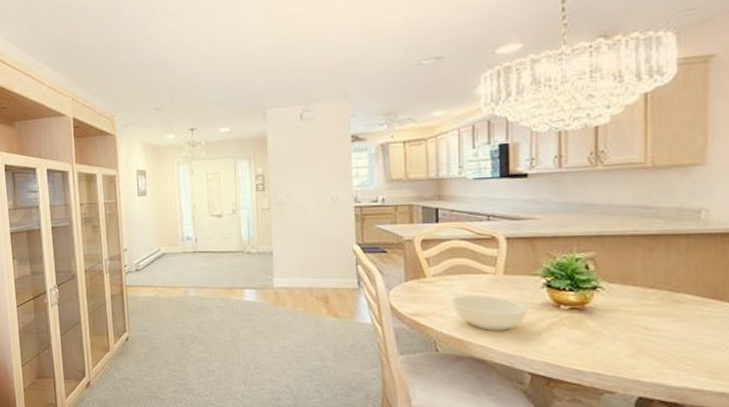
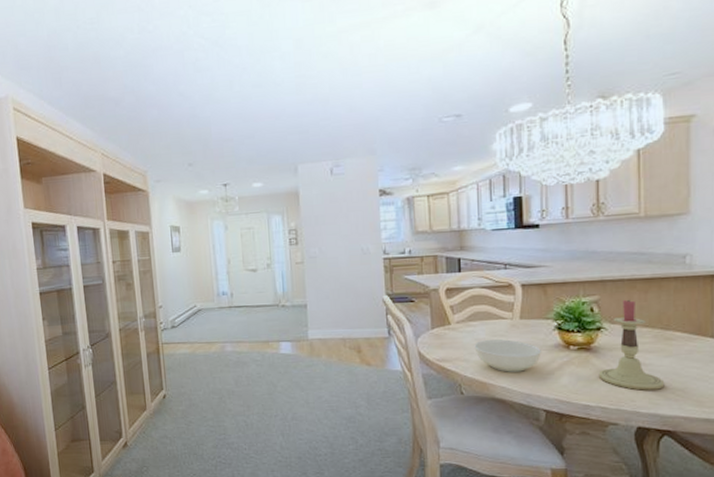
candlestick: none [593,257,672,358] -> present [598,299,665,391]

